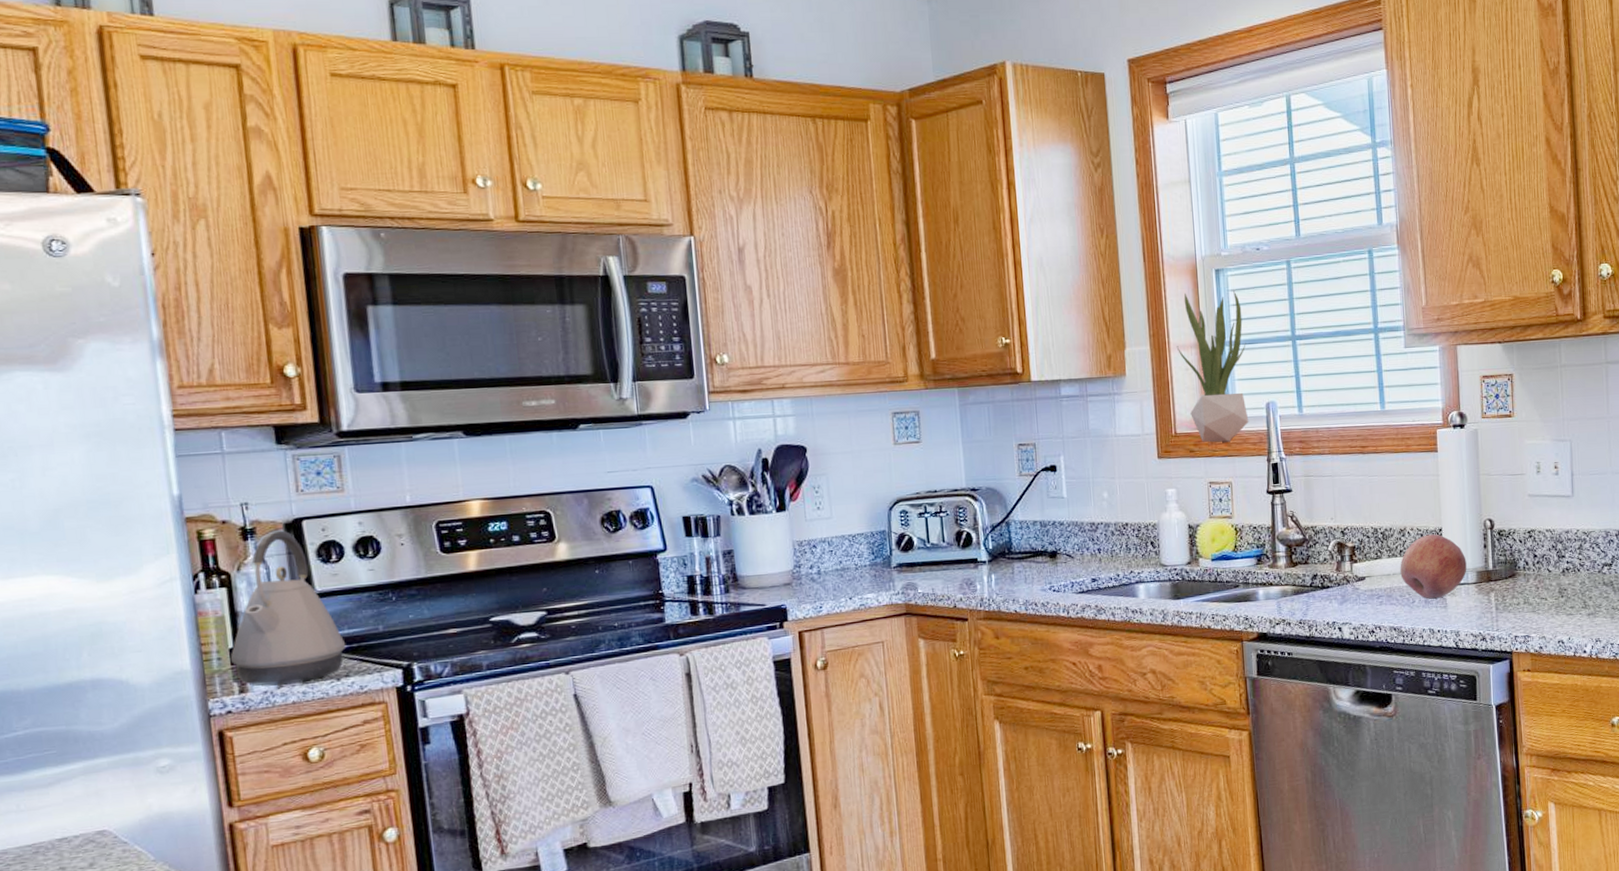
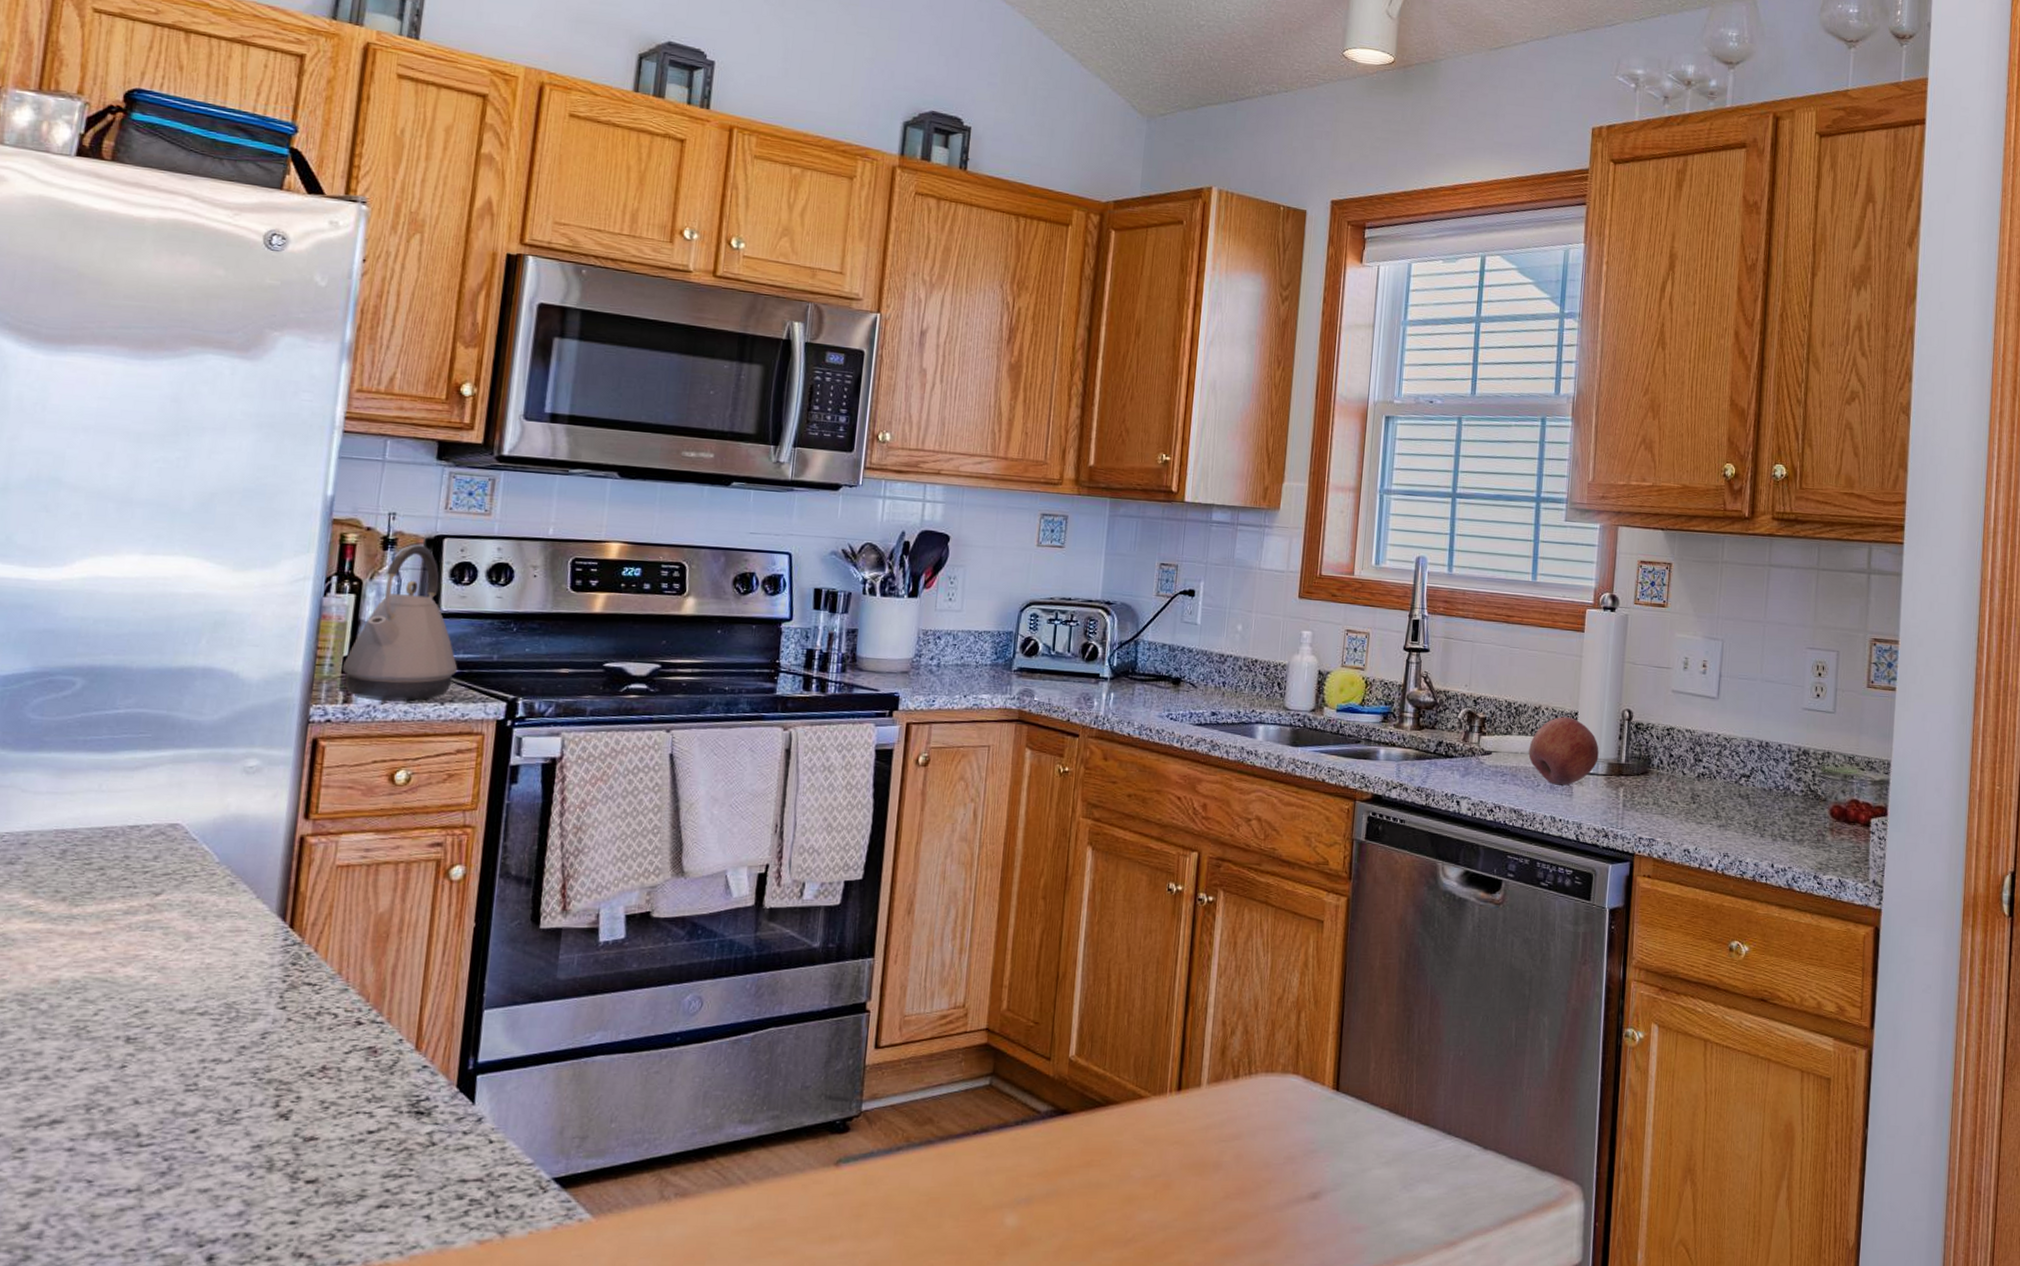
potted plant: present [1176,290,1249,443] -> none [1335,435,1406,591]

